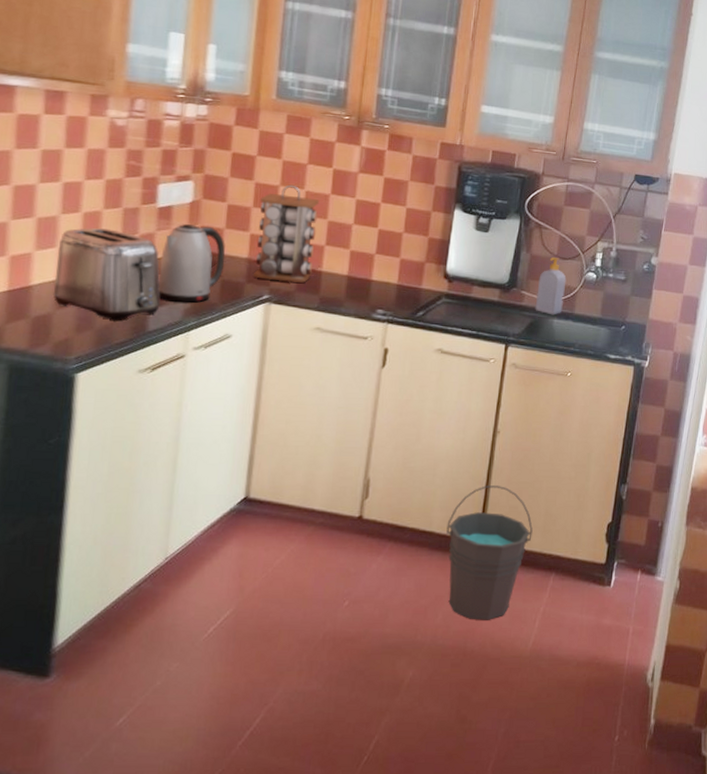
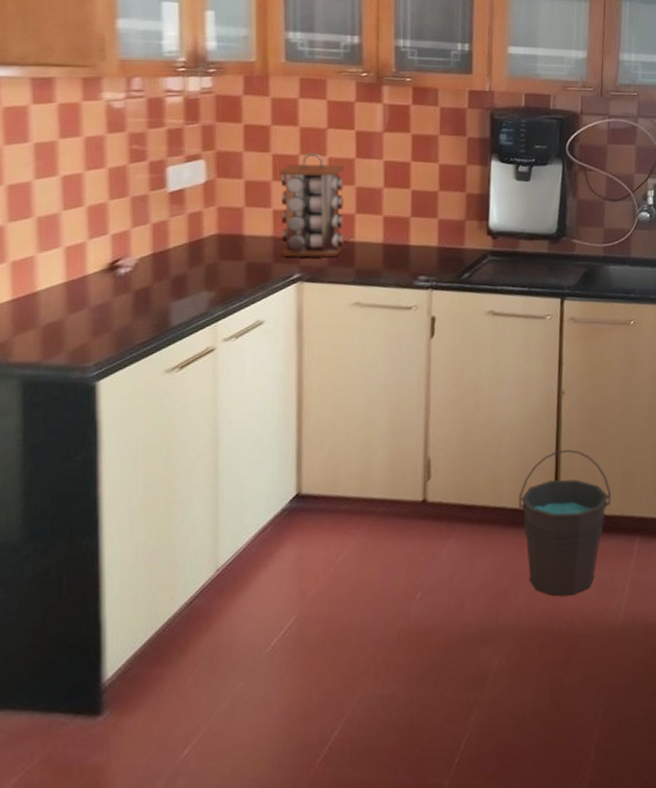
toaster: present [53,227,161,320] -> none [62,220,182,319]
kettle: present [158,224,226,303] -> none [177,206,248,293]
soap bottle: present [535,256,566,315] -> none [588,199,619,262]

